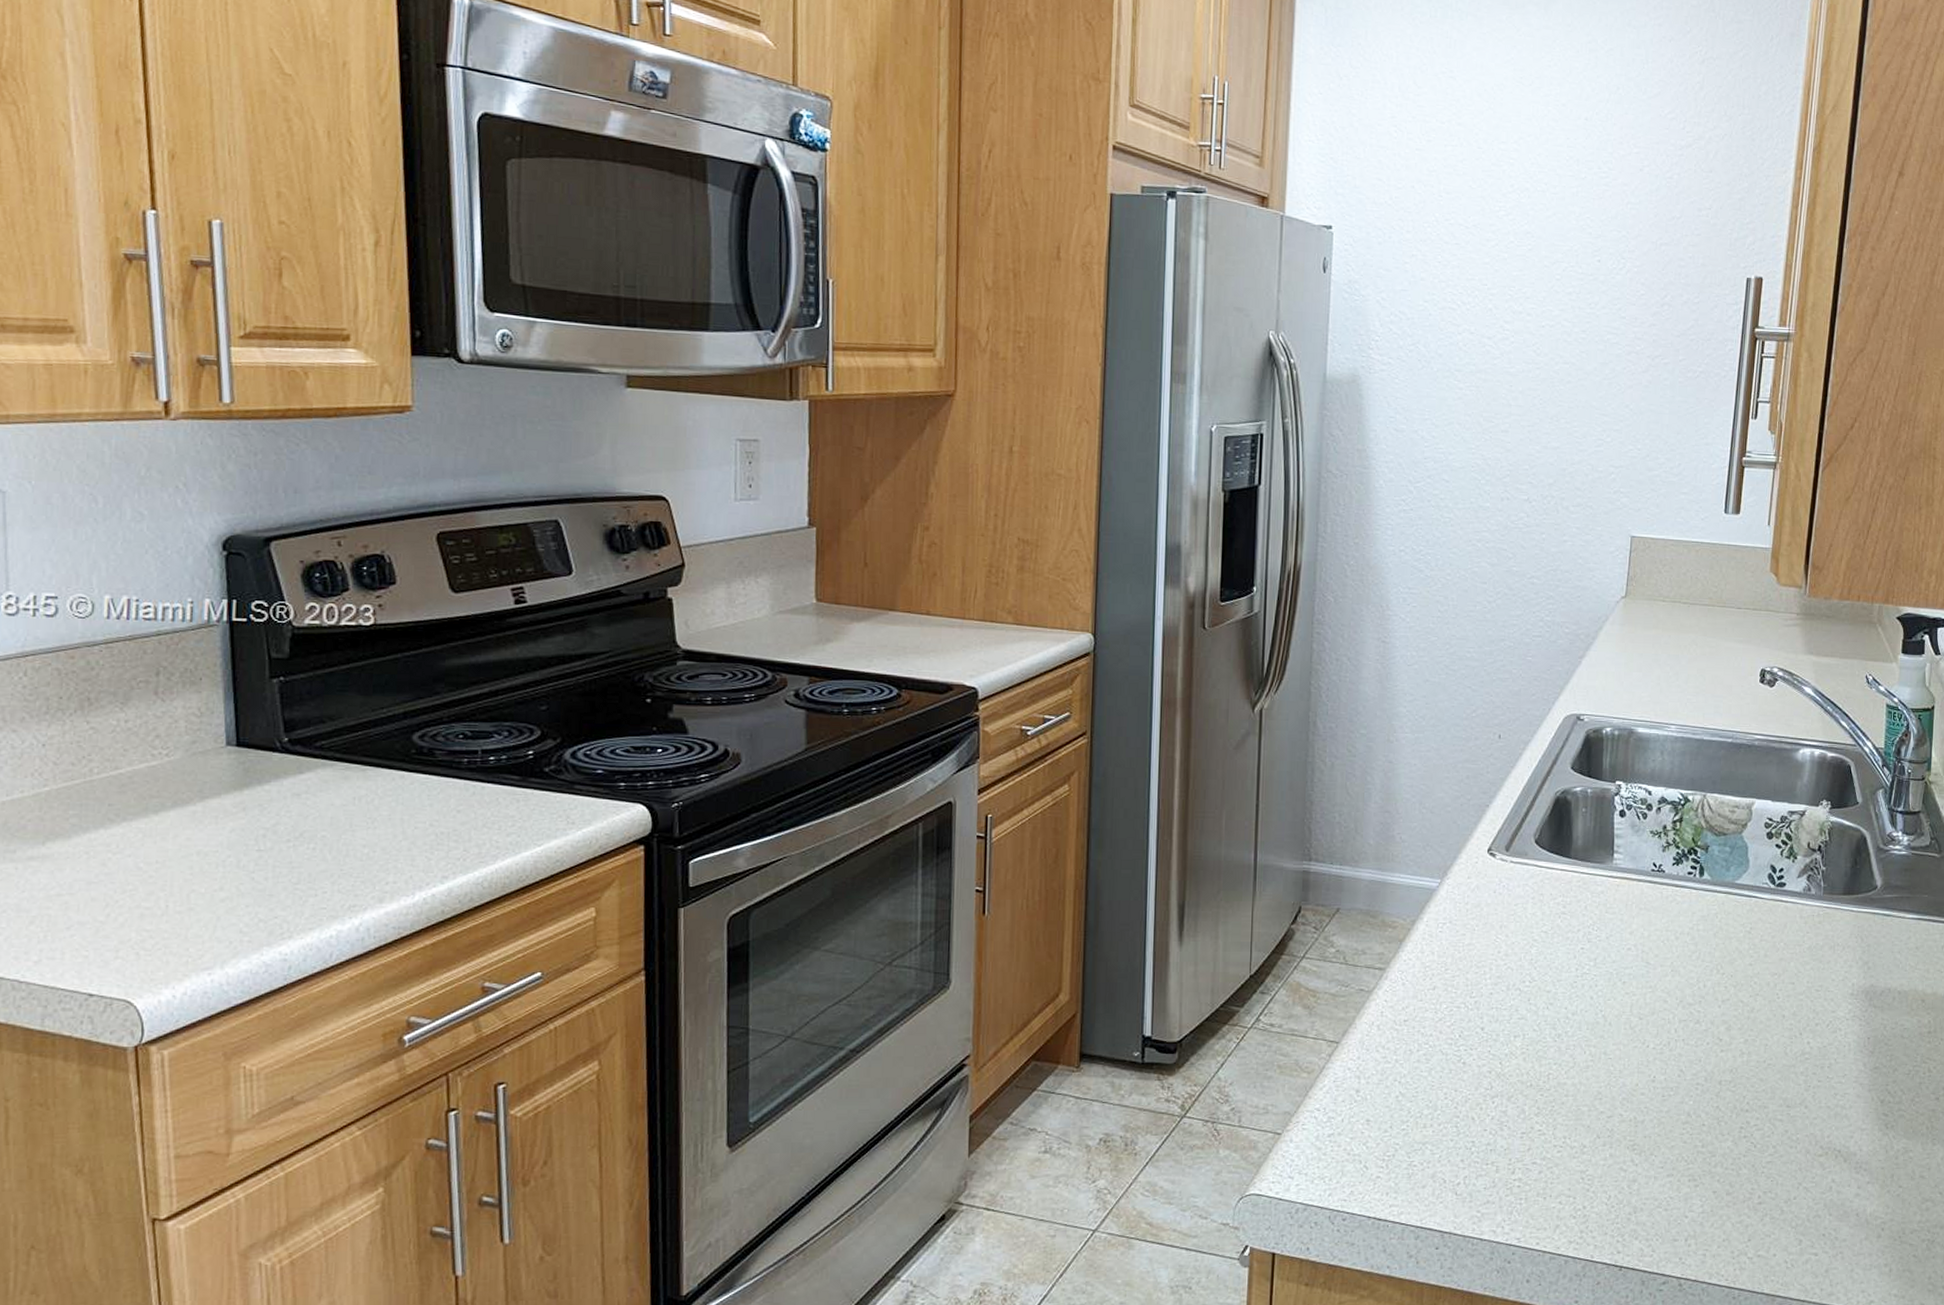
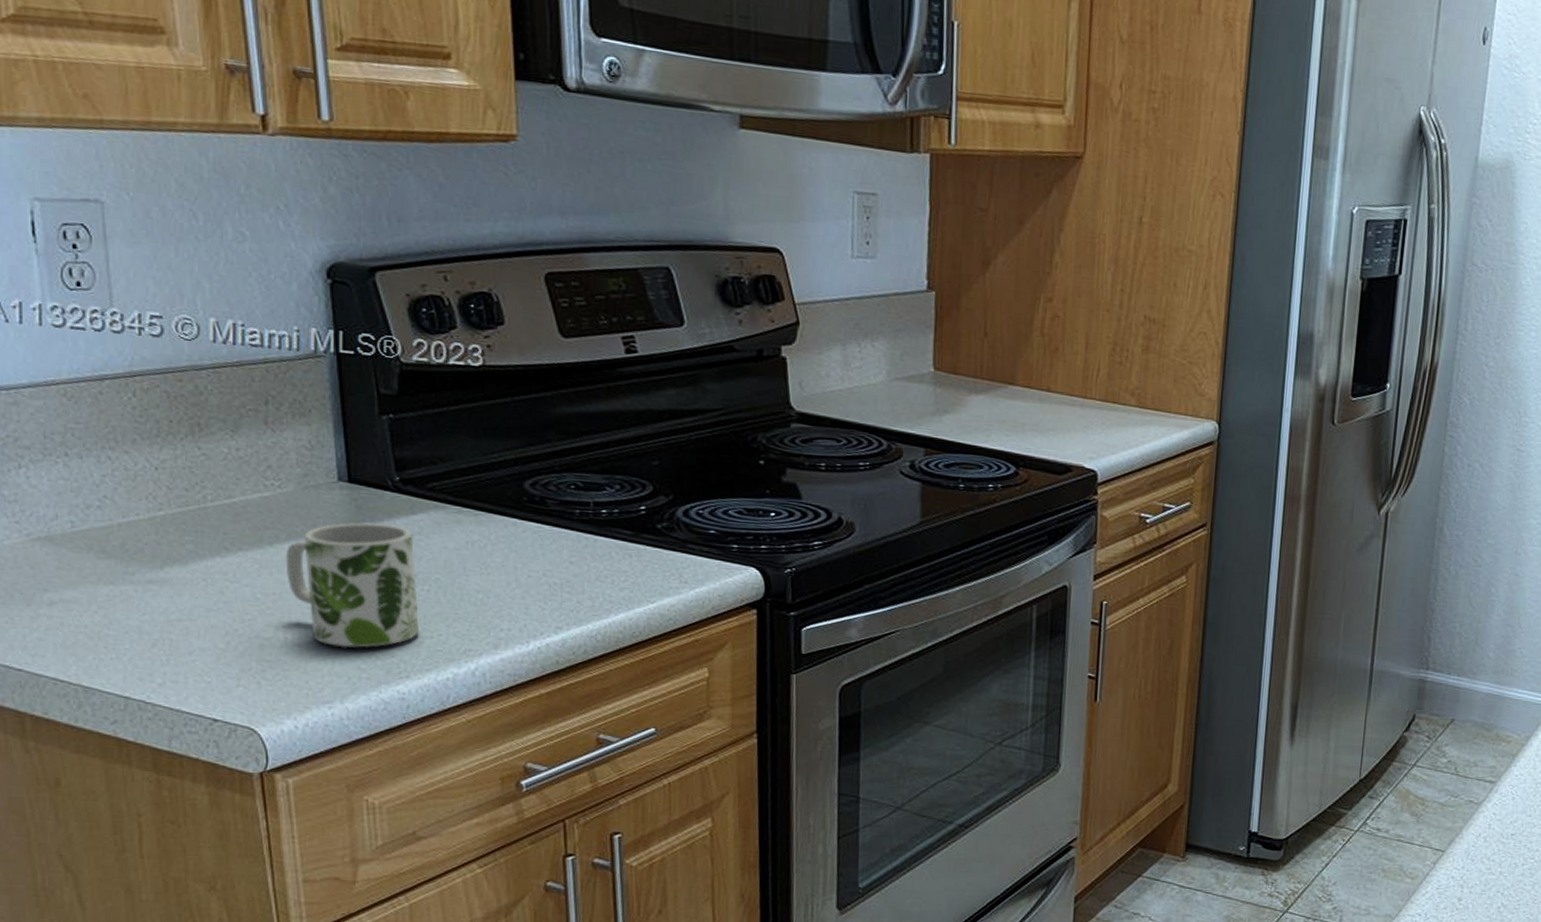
mug: none [170,784,304,912] -> present [285,522,419,648]

